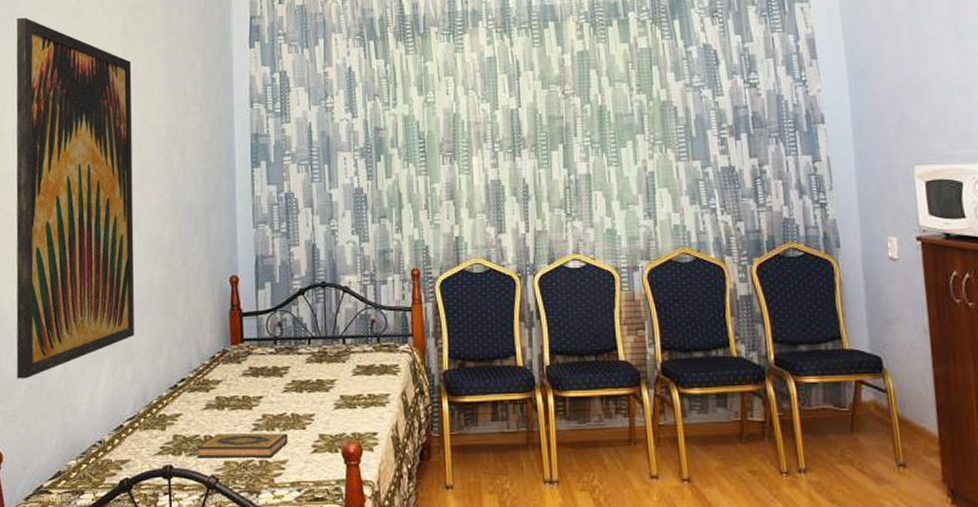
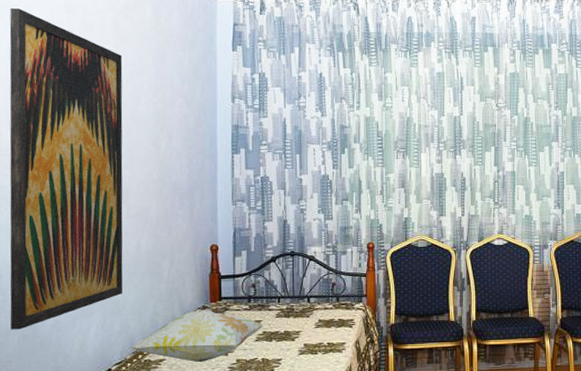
decorative pillow: none [144,353,294,418] -> present [130,309,265,363]

